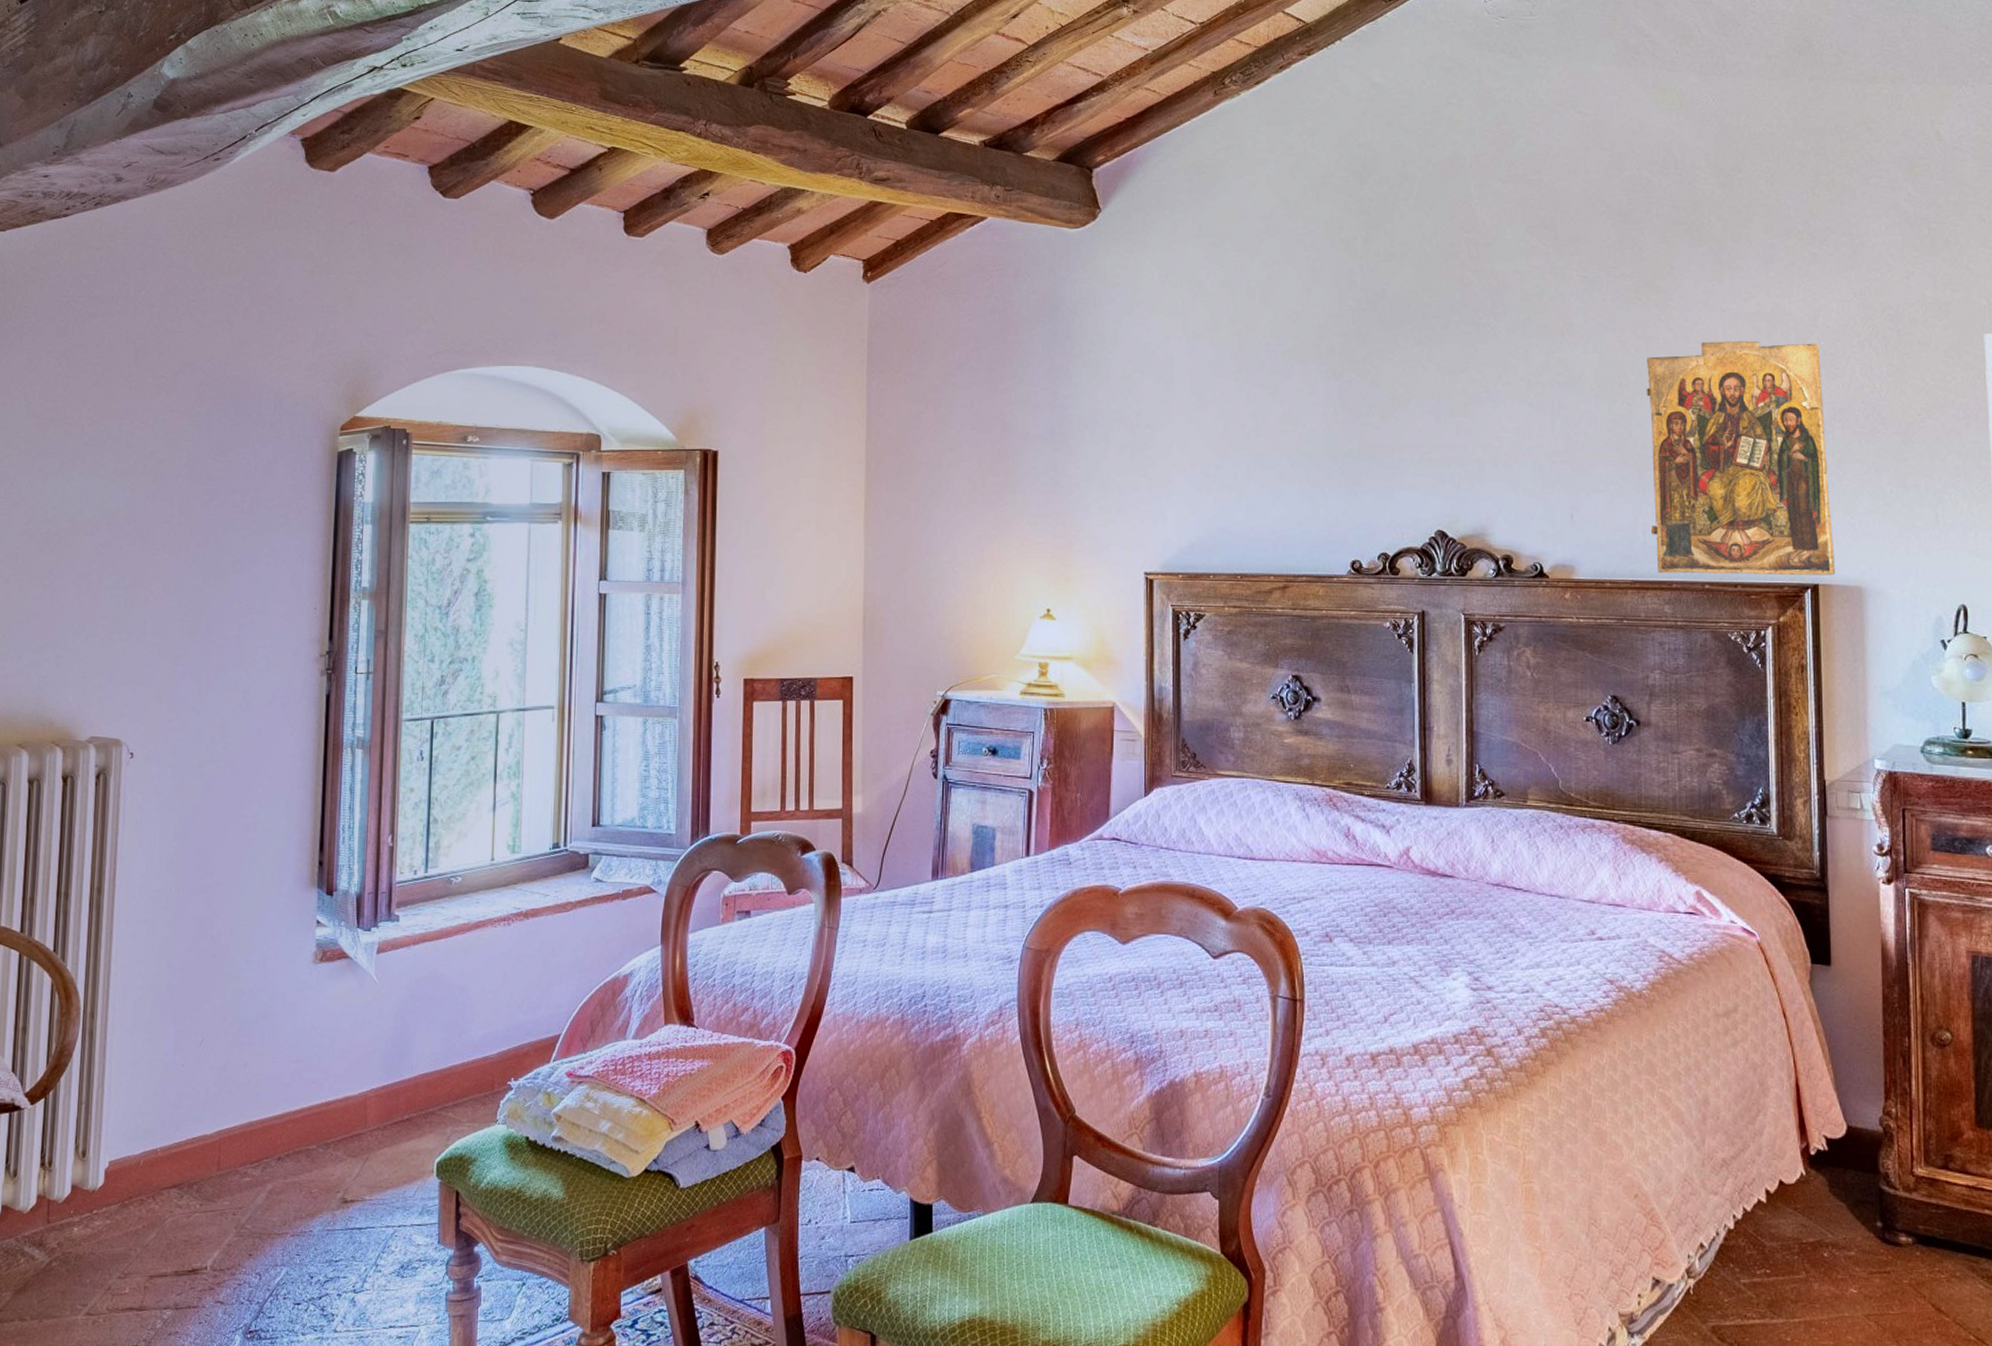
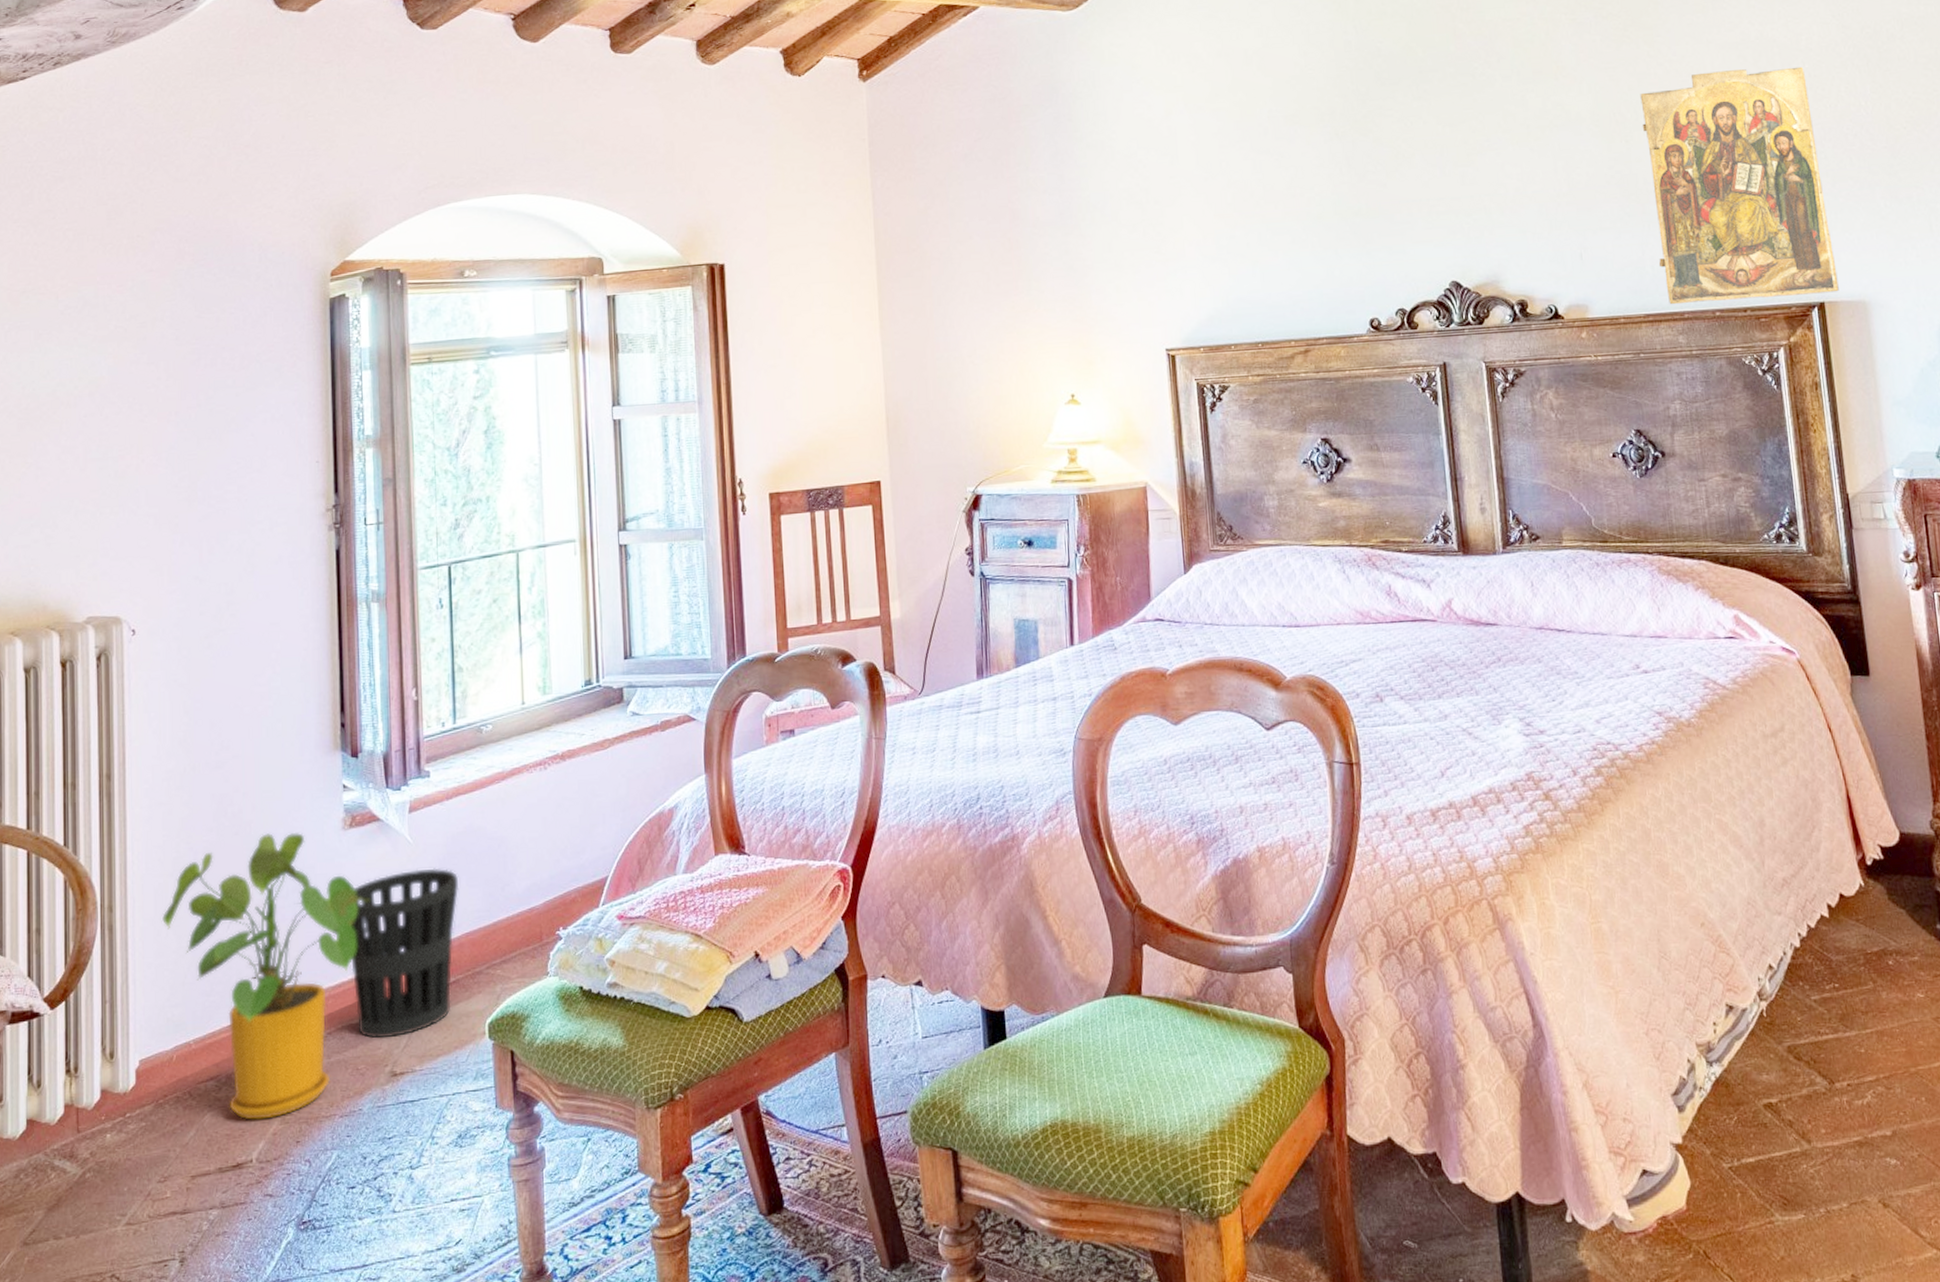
house plant: none [138,959,333,1231] -> present [161,833,369,1120]
wastebasket: none [311,1008,420,1167] -> present [350,868,459,1039]

